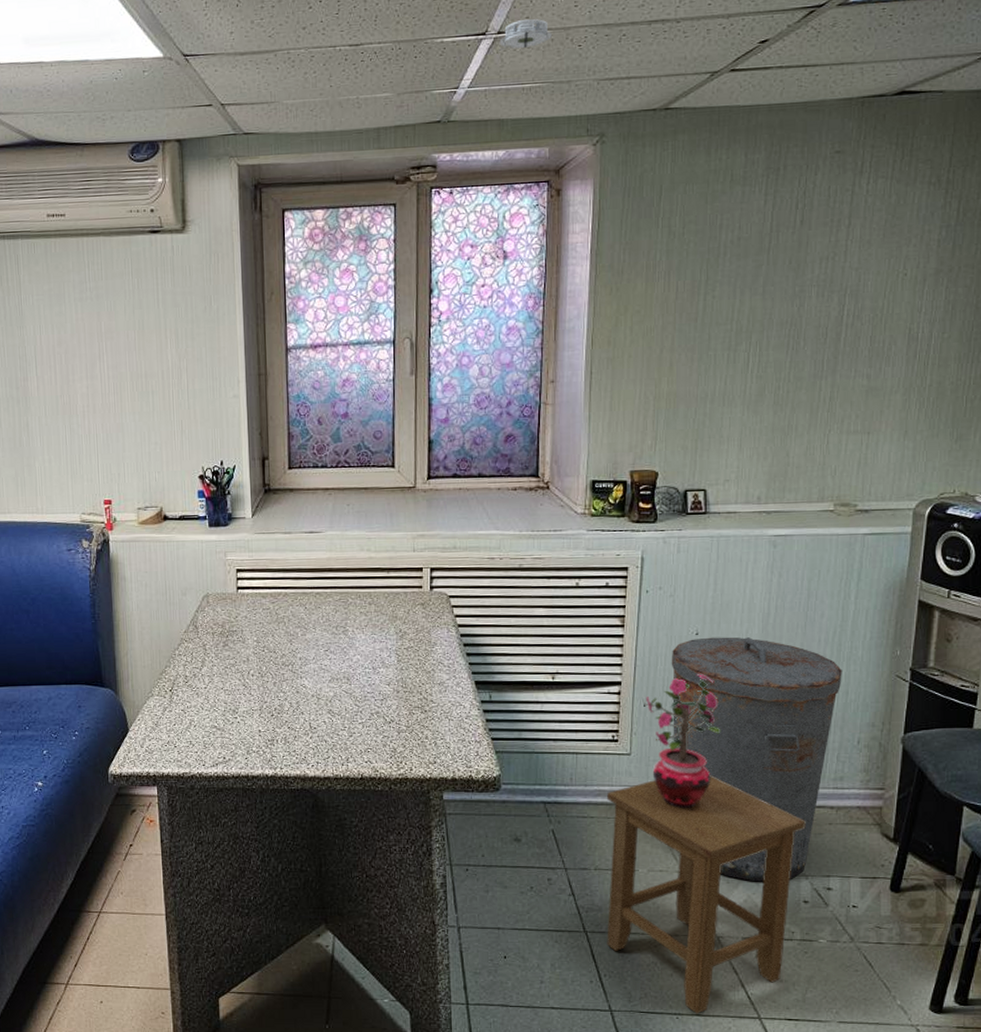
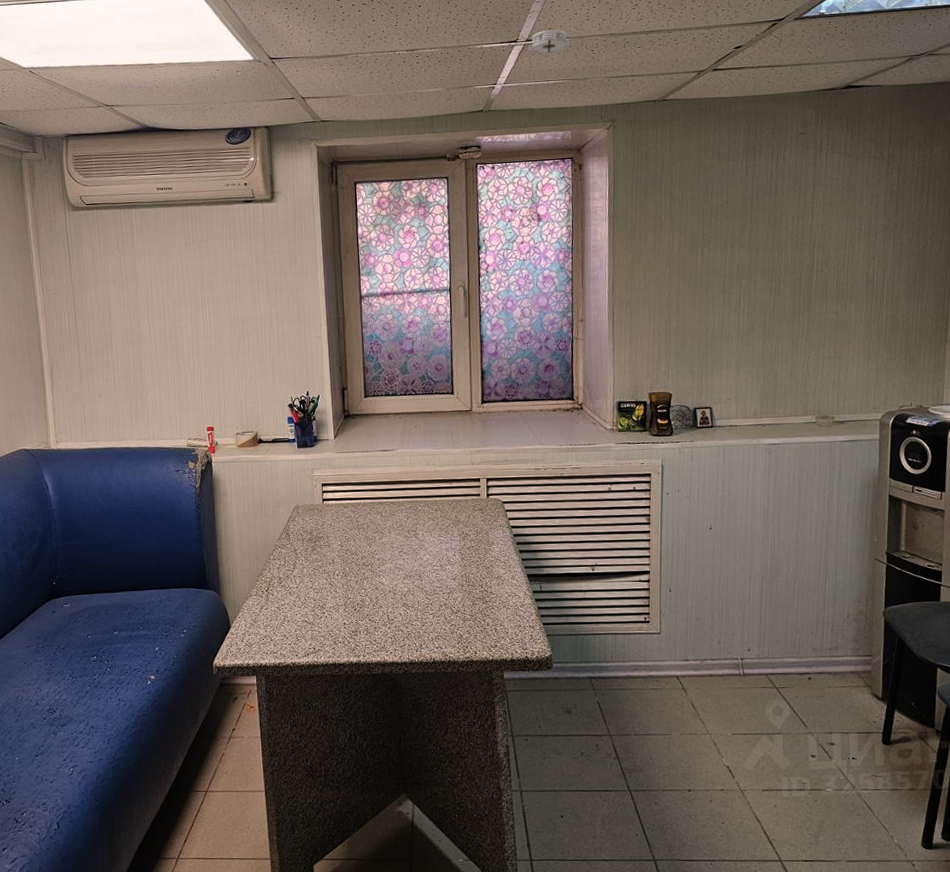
stool: present [606,775,806,1014] -> none [642,649,809,860]
potted plant: present [645,673,720,809] -> none [670,561,734,679]
trash can: present [671,637,842,882] -> none [690,530,831,740]

